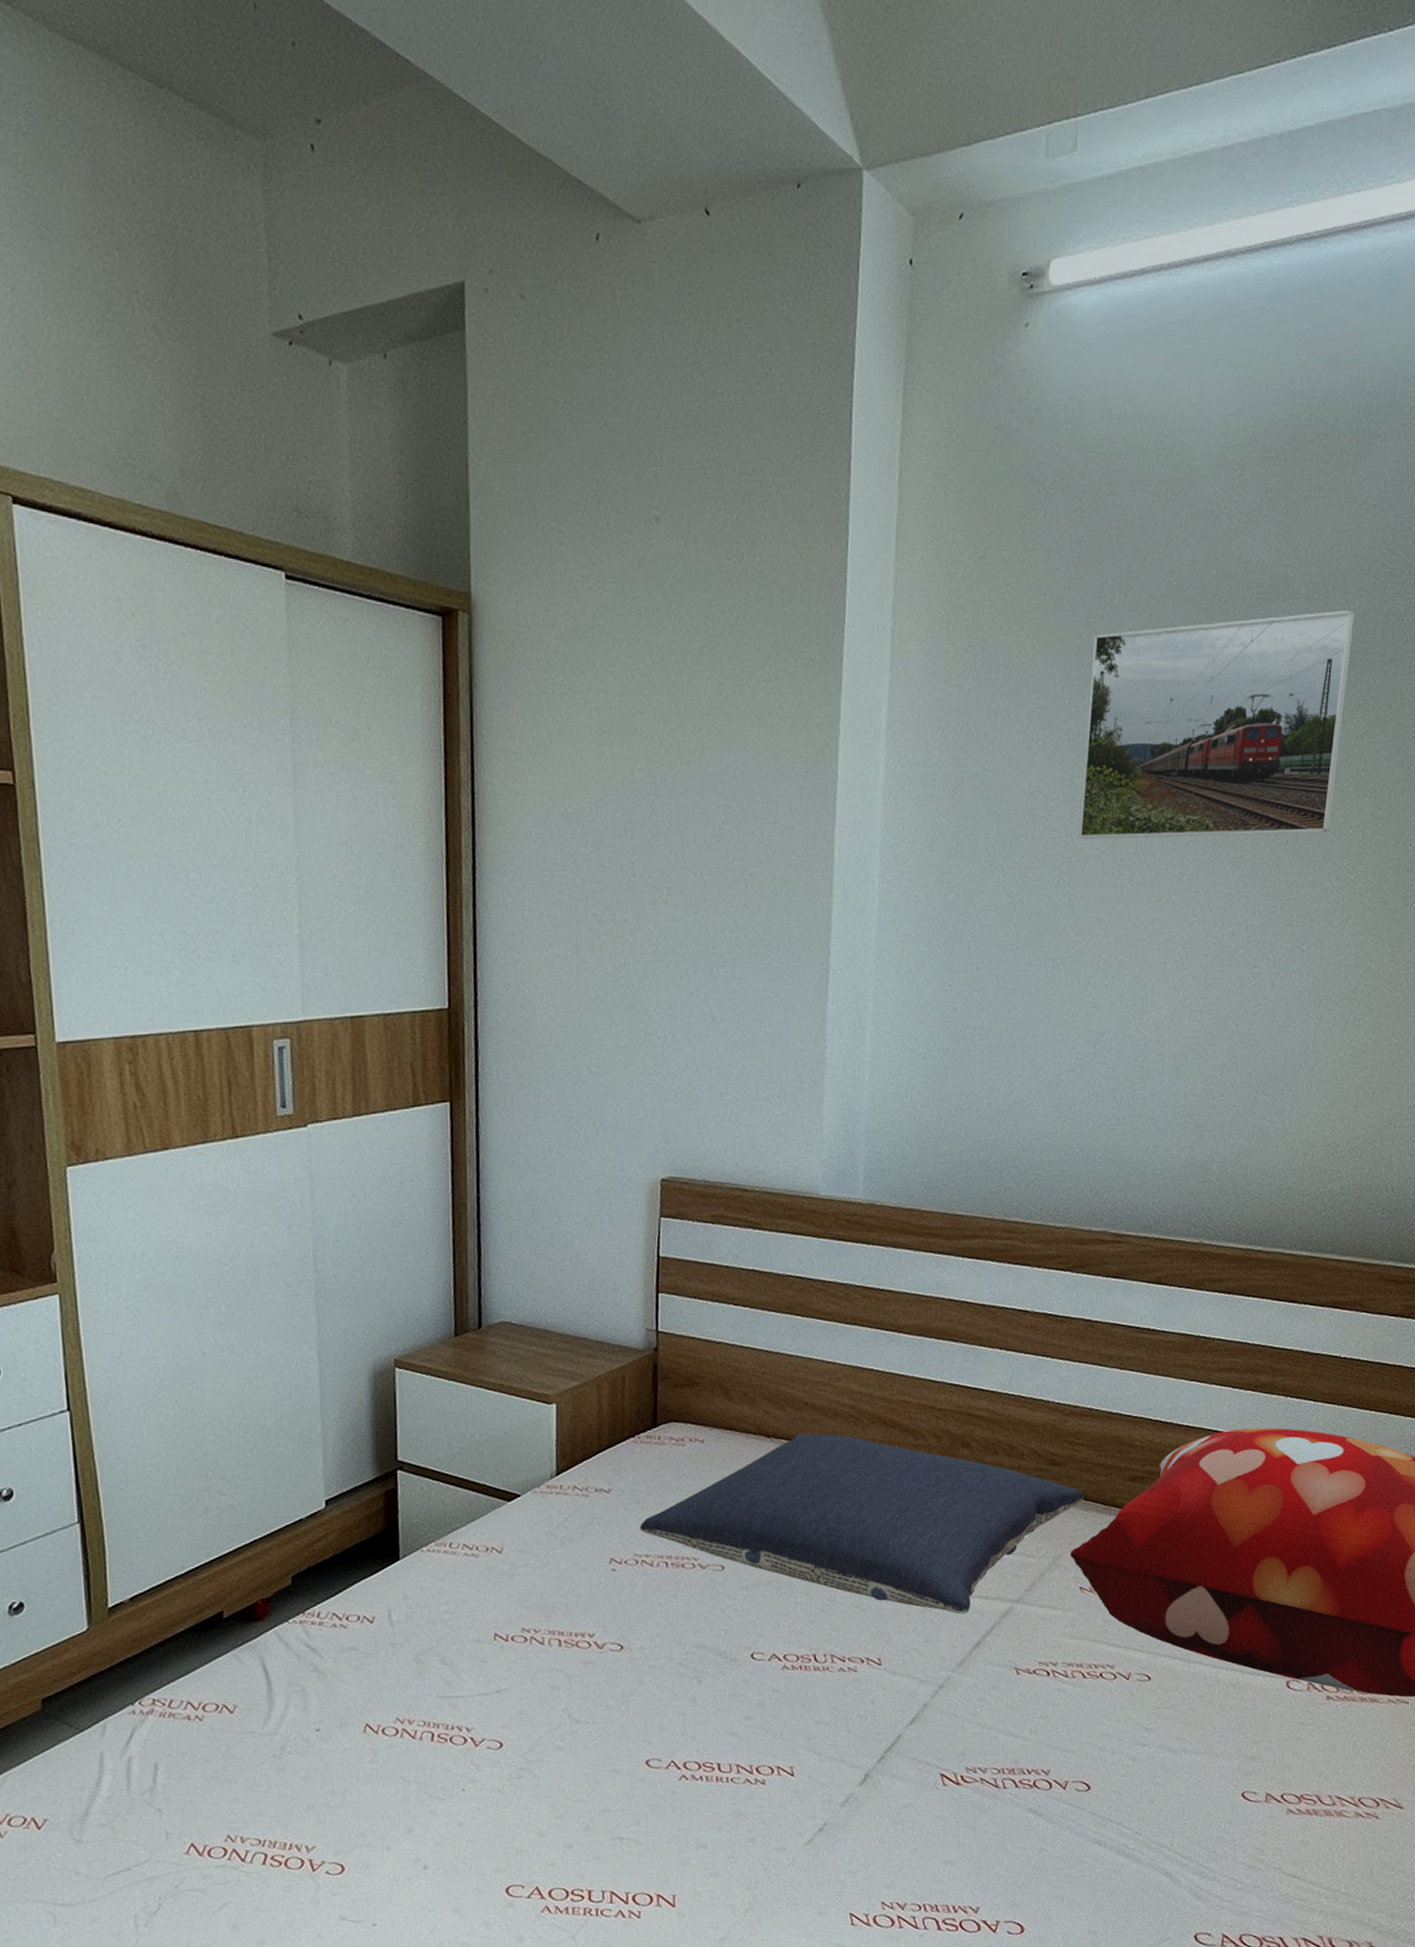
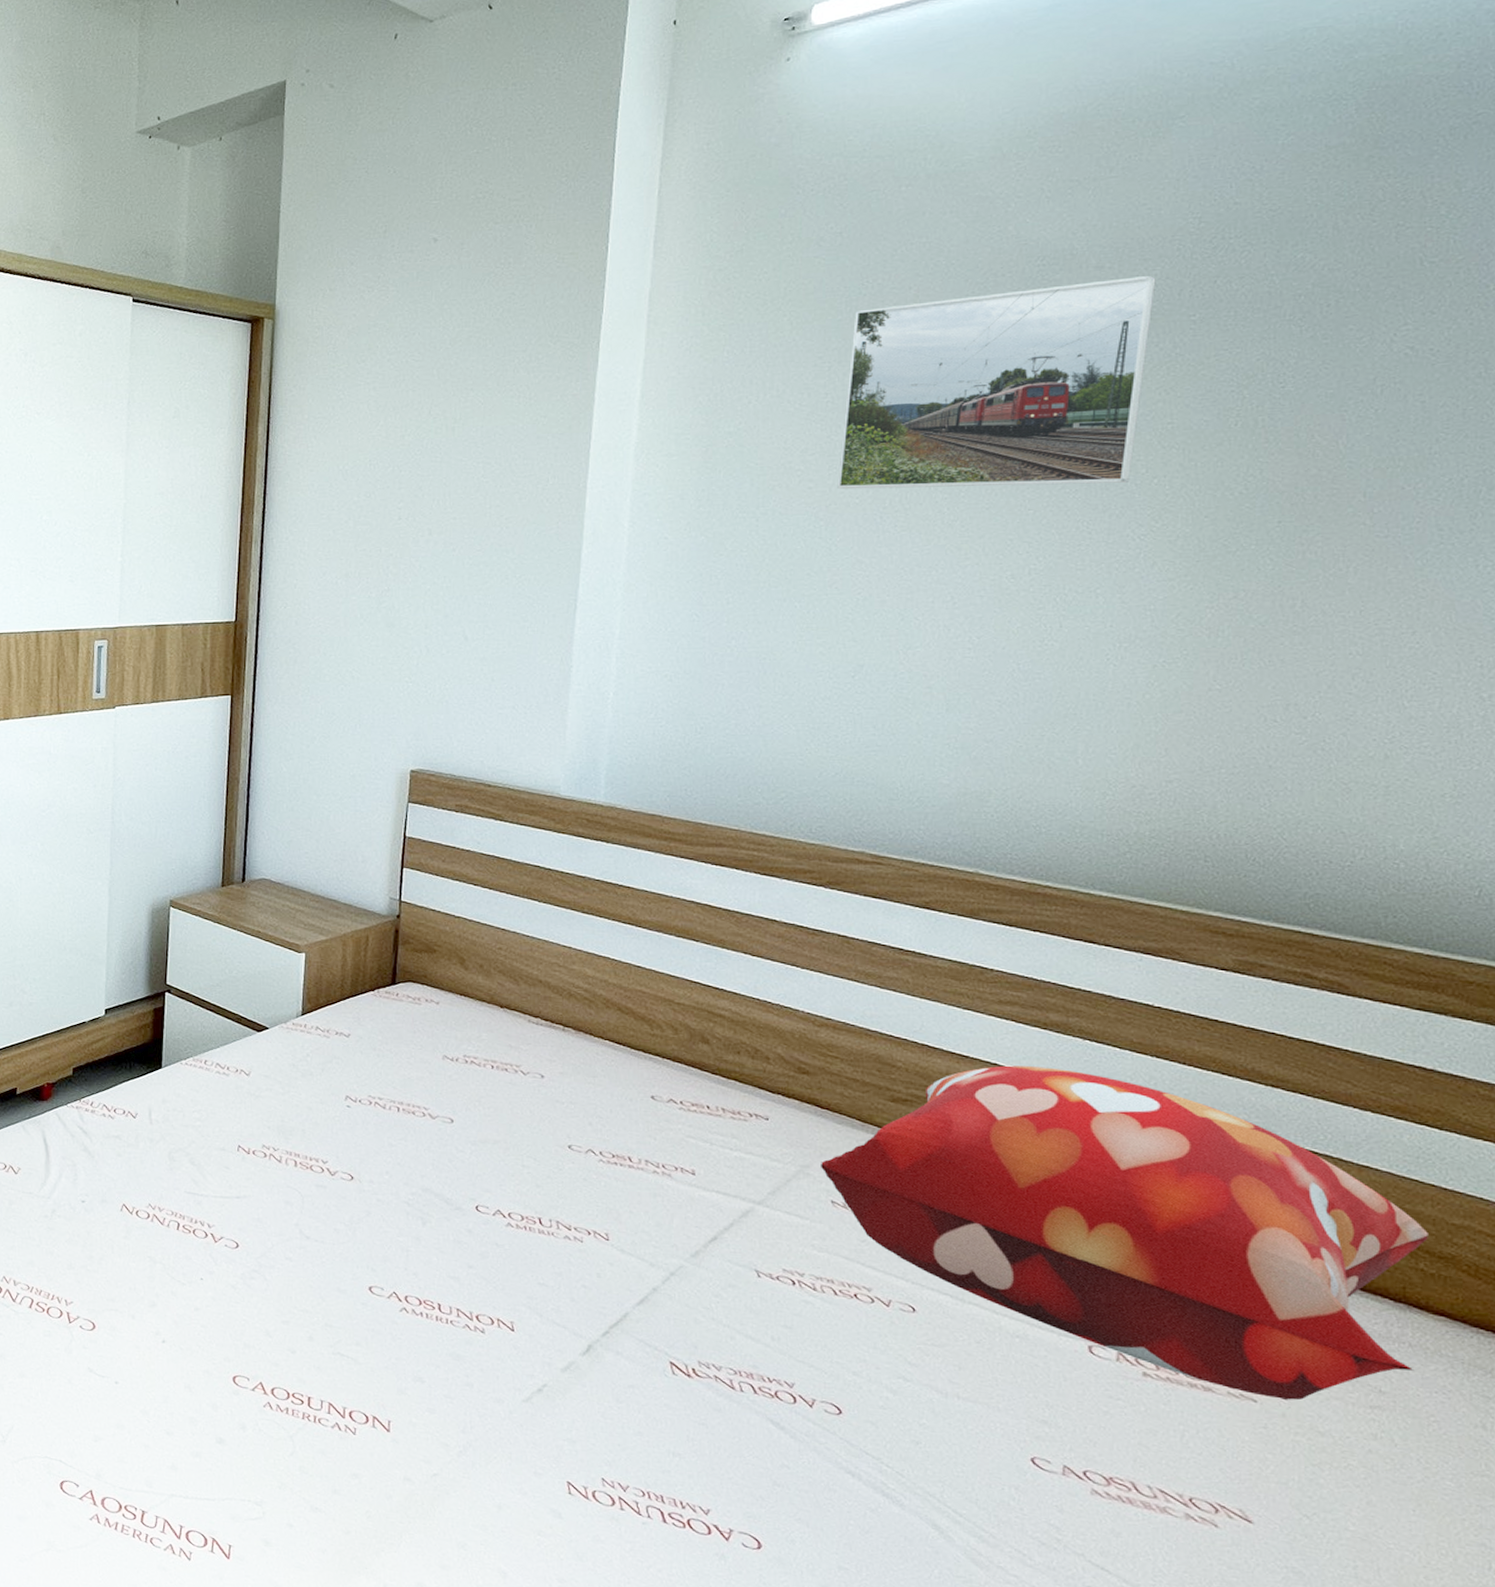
pillow: present [639,1433,1085,1615] -> none [374,1008,838,1206]

